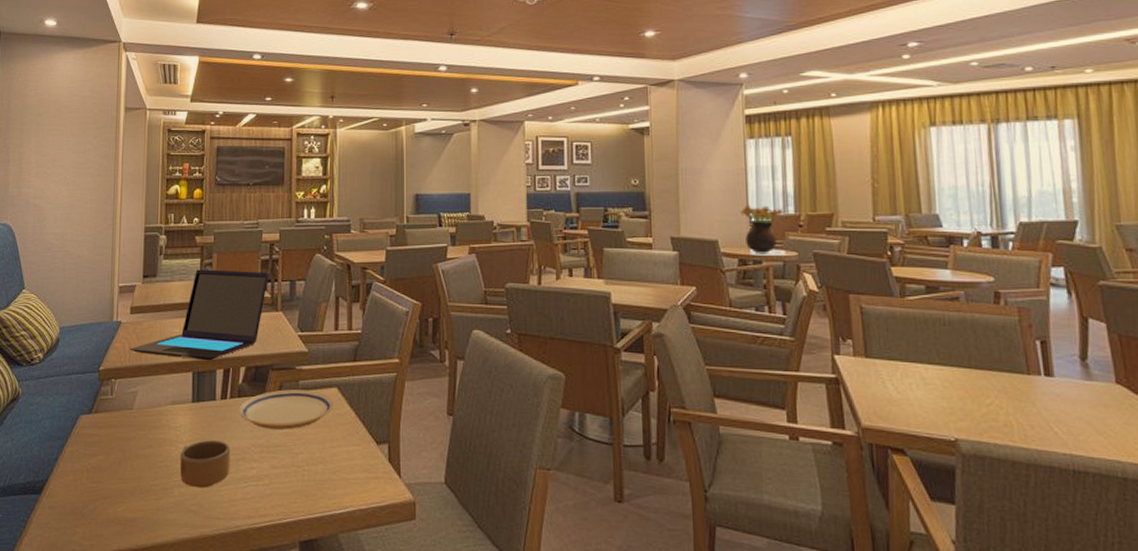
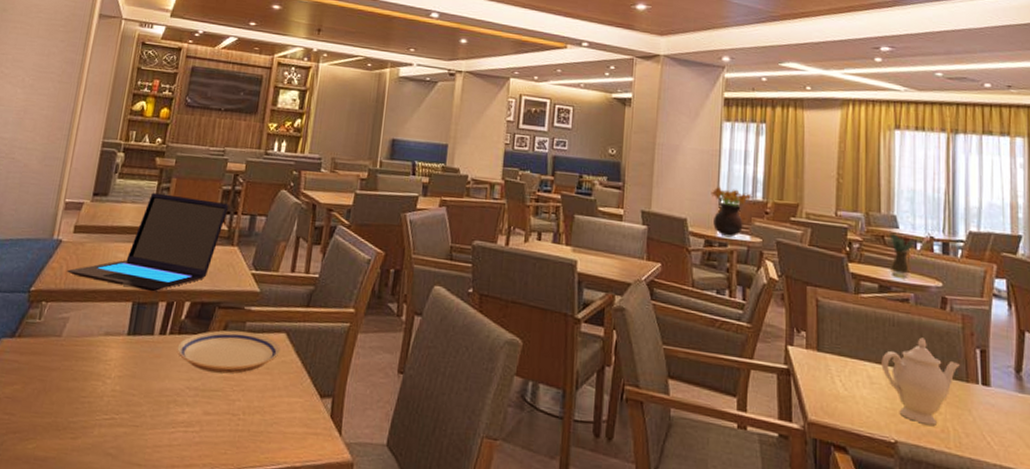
mug: present [179,440,231,488] -> none [103,377,163,431]
vase: none [932,230,960,278] -> present [889,231,914,280]
teapot: none [934,334,1021,420] -> present [881,337,961,425]

